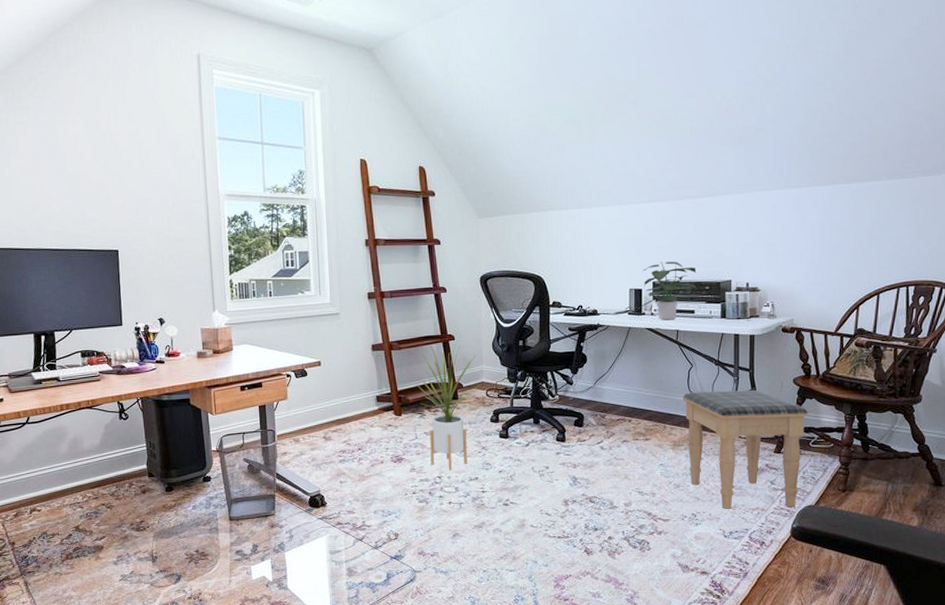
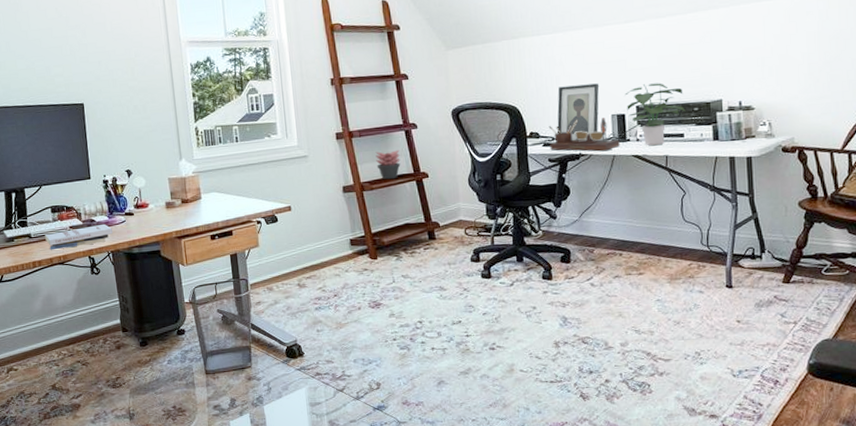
books: none [74,370,143,394] -> present [45,223,113,250]
succulent plant: none [405,312,429,340] -> present [375,150,401,180]
house plant: present [416,344,480,471] -> none [389,181,458,315]
desk organizer: none [570,291,636,323] -> present [548,118,620,152]
picture frame: none [579,258,620,313] -> present [557,83,600,142]
footstool: present [682,390,809,509] -> none [676,216,819,346]

